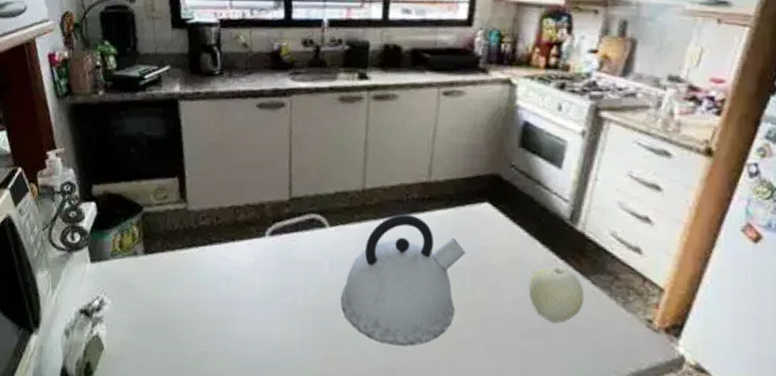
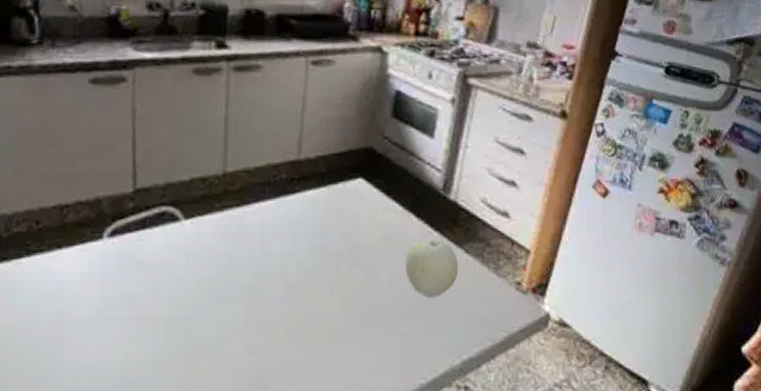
kettle: present [340,214,466,347] -> none [199,198,340,347]

